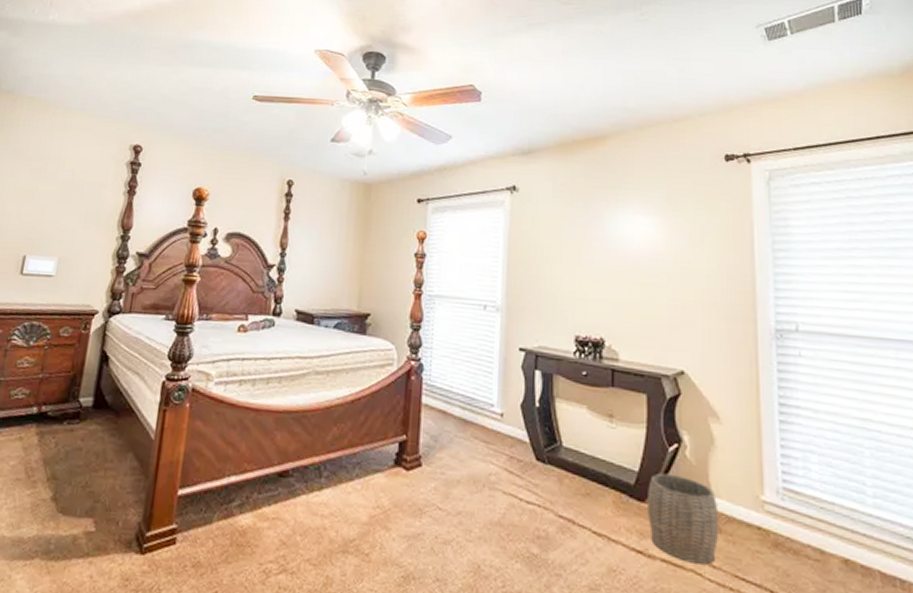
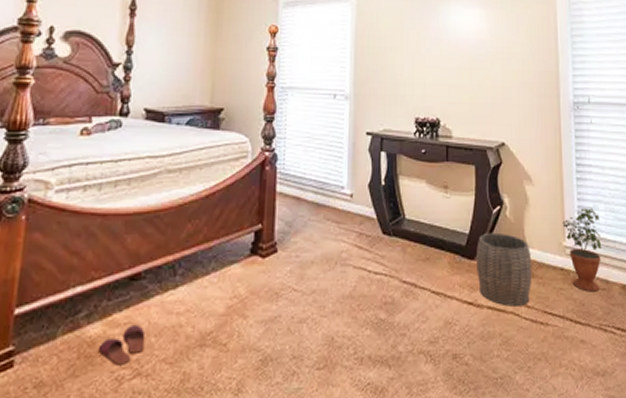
slippers: none [249,520,291,559] -> present [99,324,145,366]
potted plant: none [759,457,815,563] -> present [562,207,602,292]

